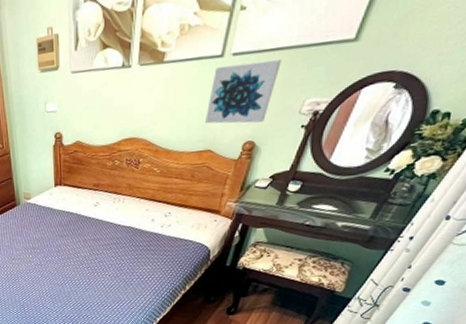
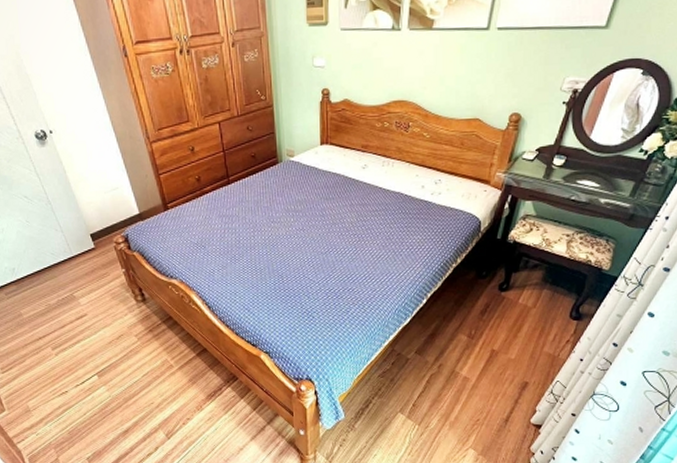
wall art: present [205,60,281,124] -> none [474,37,542,97]

